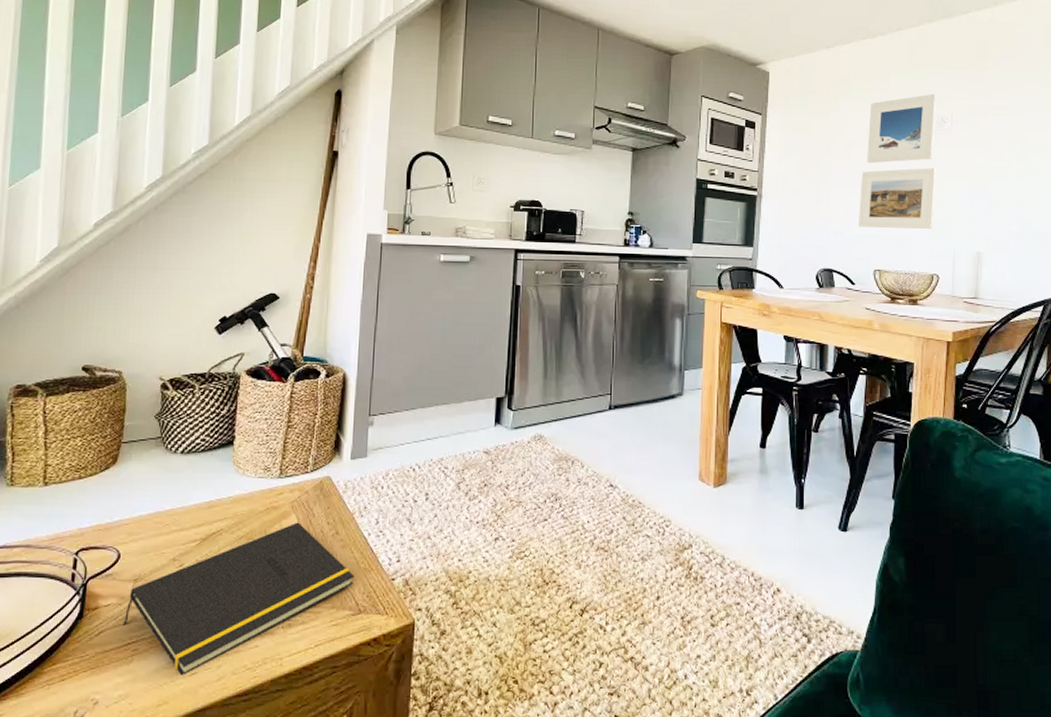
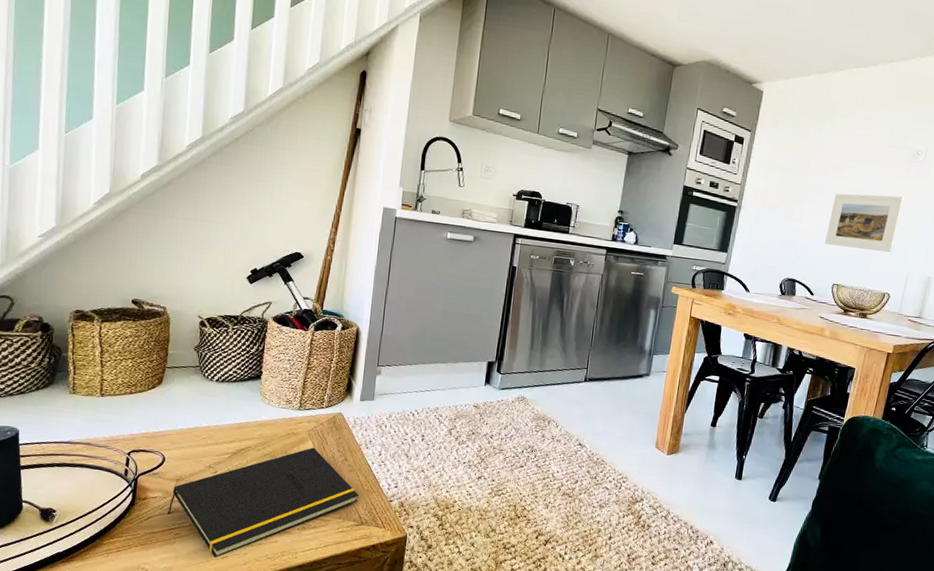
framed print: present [867,93,937,164] -> none [842,126,917,189]

